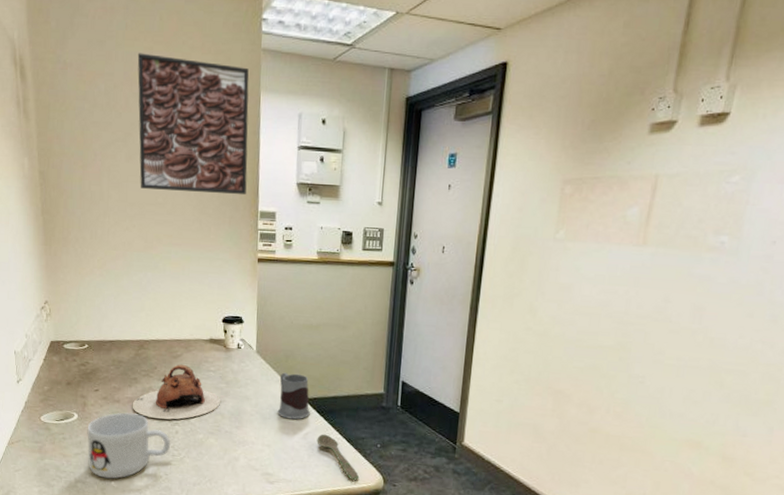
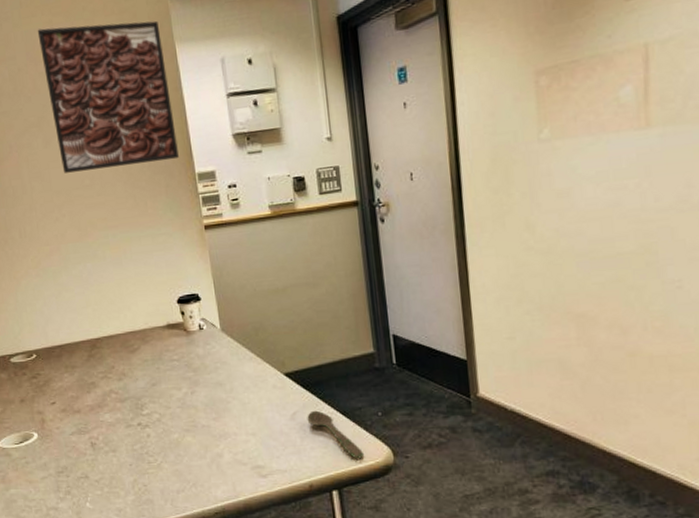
mug: present [87,412,171,479] -> none [50,421,144,500]
teapot: present [132,364,220,420] -> none [94,358,191,424]
mug: present [277,372,310,420] -> none [252,346,294,400]

